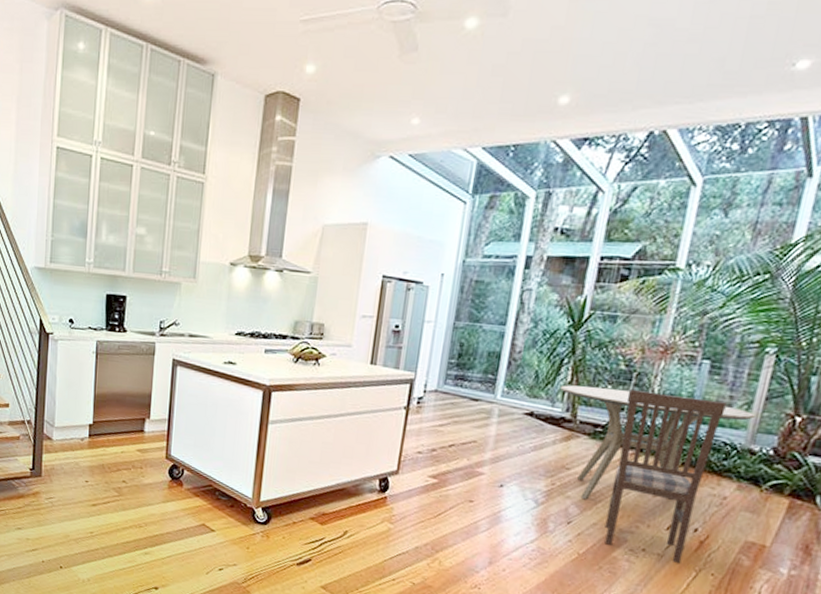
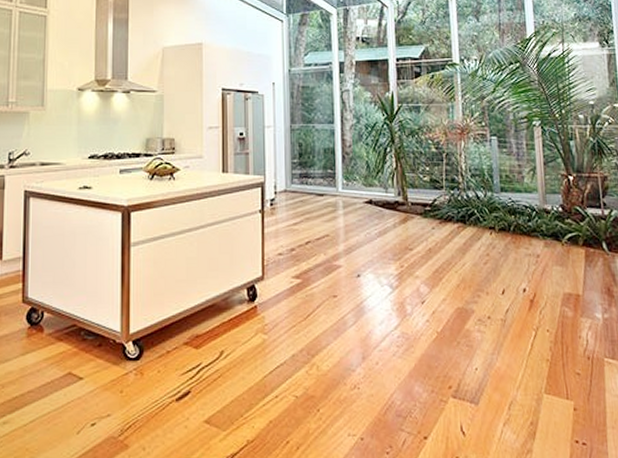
dining table: present [559,385,755,511] -> none [388,169,540,277]
dining chair: present [604,390,727,563] -> none [443,169,521,325]

